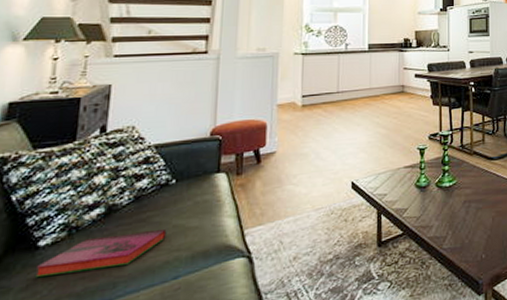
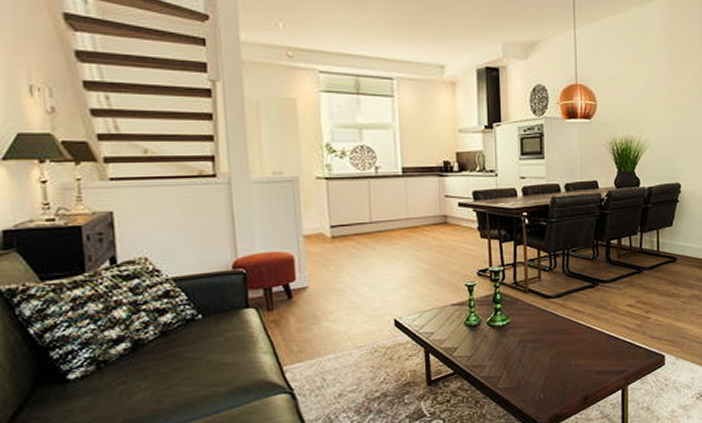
hardback book: present [34,229,167,278] -> none [70,365,201,410]

